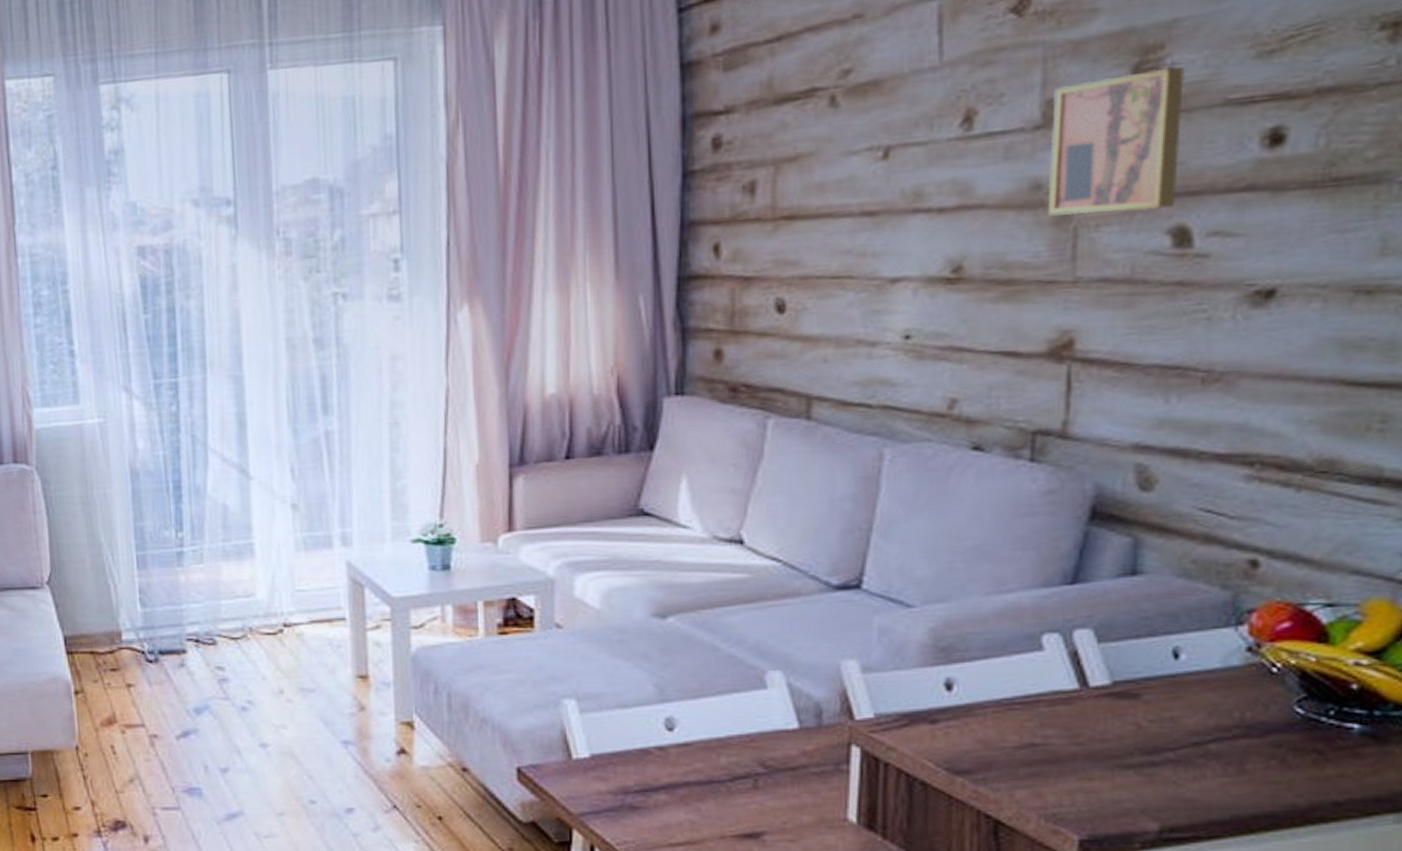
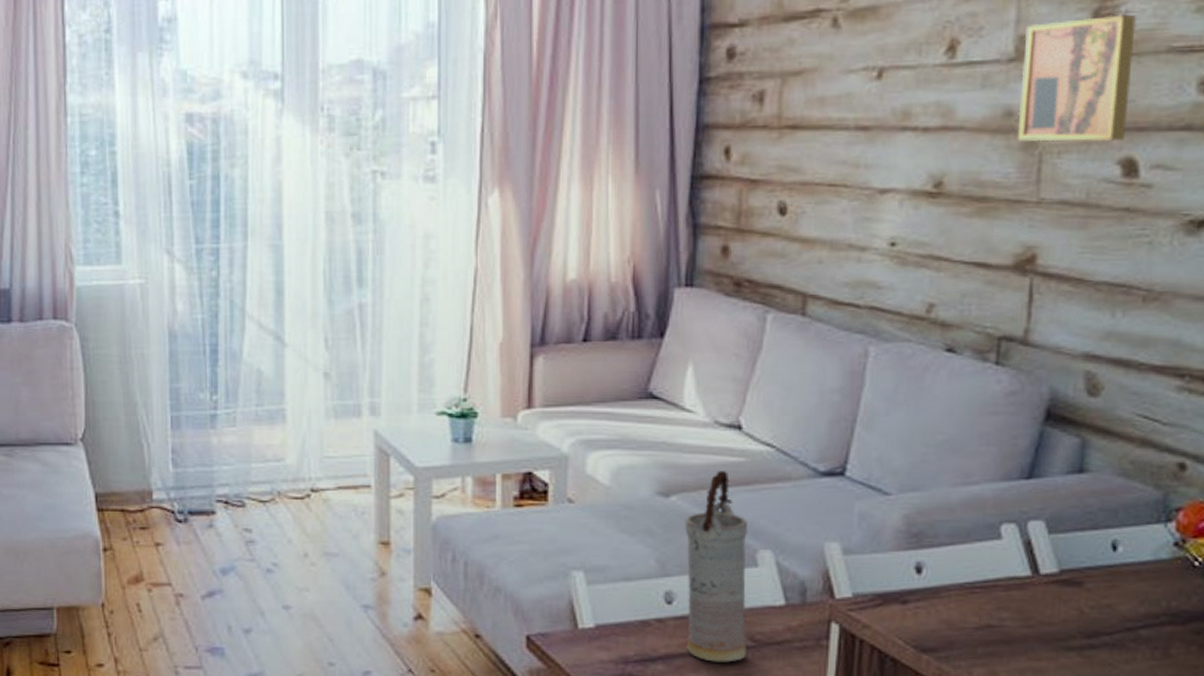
vase: none [684,589,757,790] -> present [685,471,749,662]

